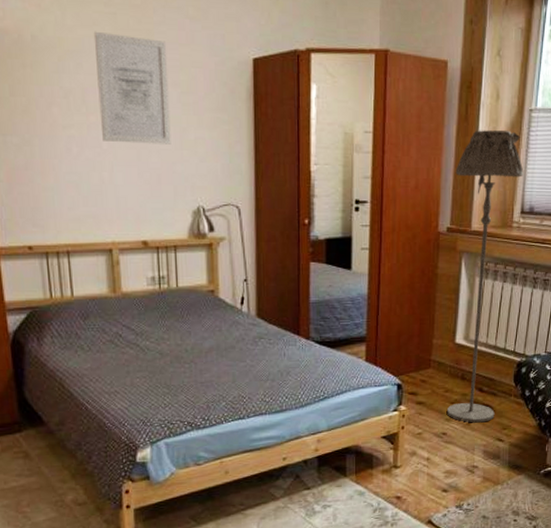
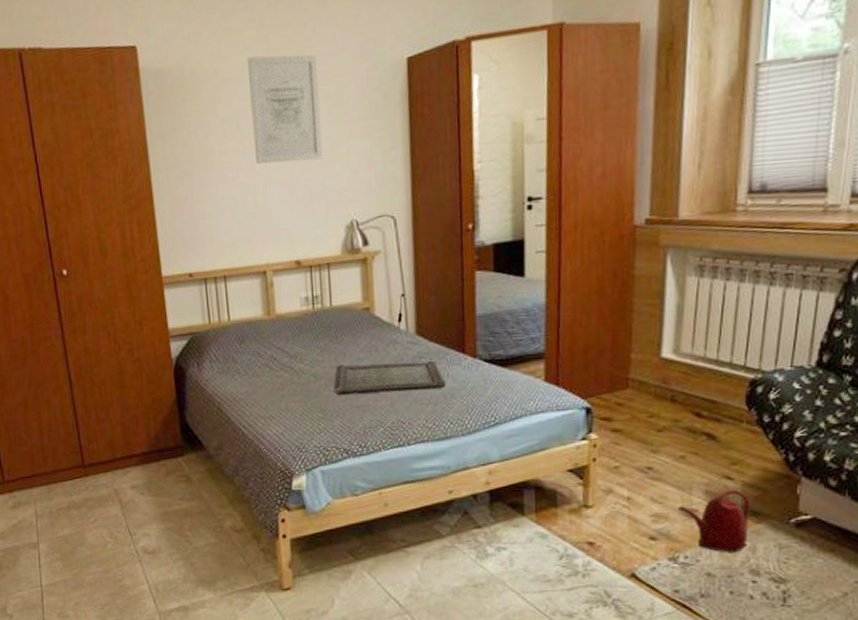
serving tray: none [178,342,283,372] -> present [333,361,446,396]
floor lamp: present [446,130,524,423] -> none [652,94,750,456]
watering can: none [463,448,514,499] -> present [677,489,749,553]

